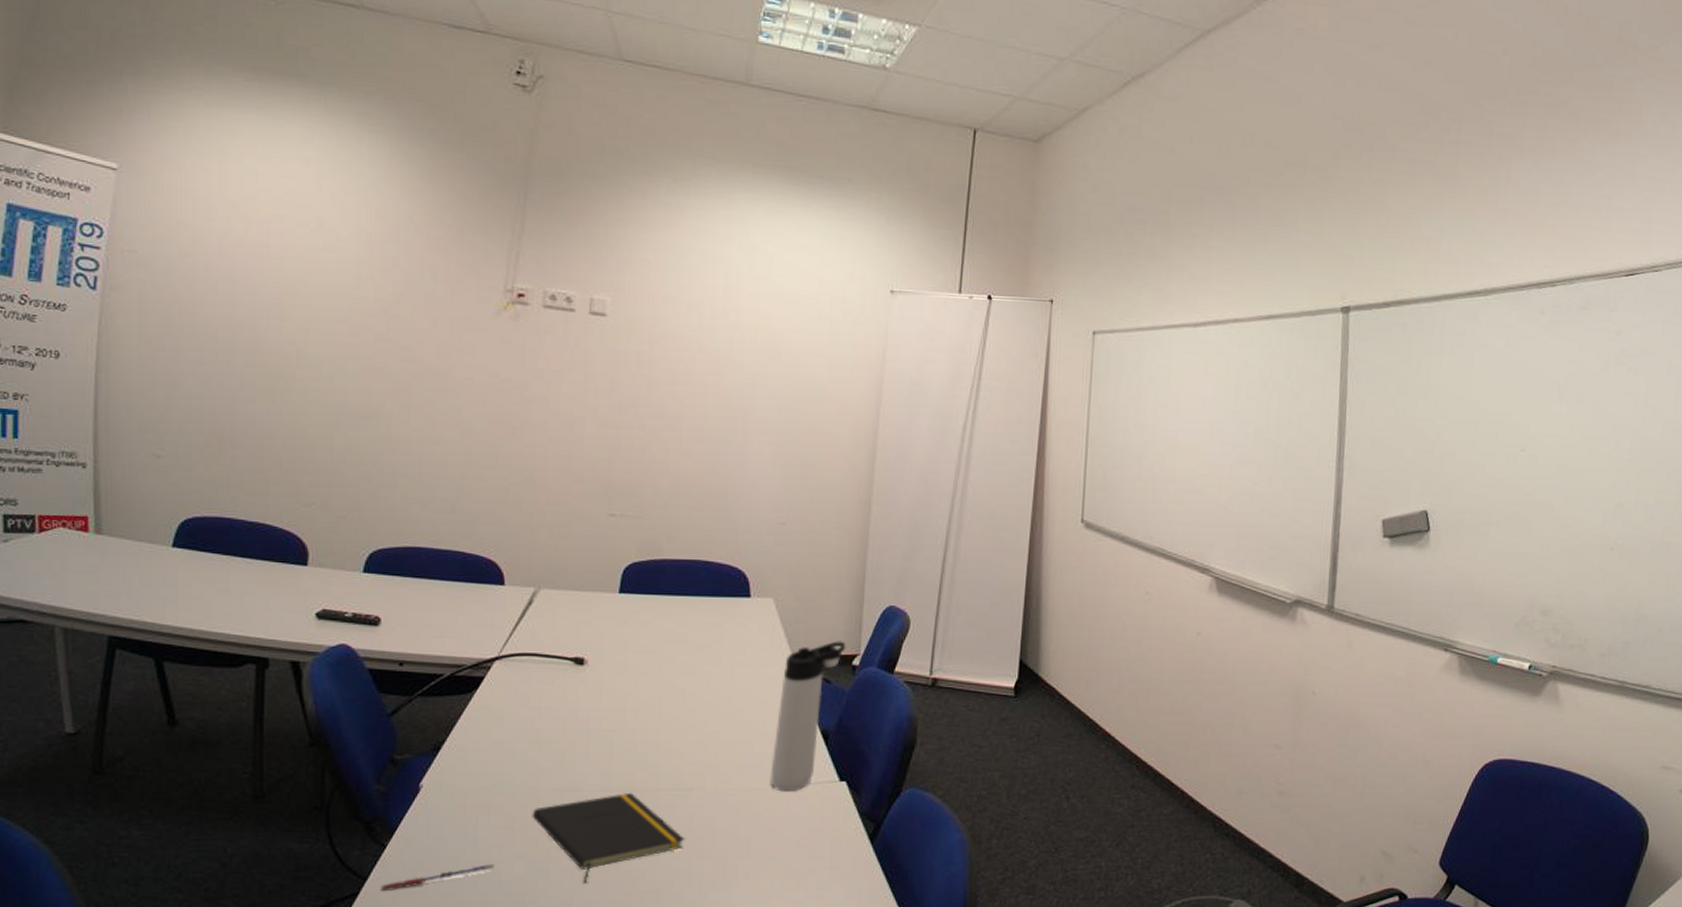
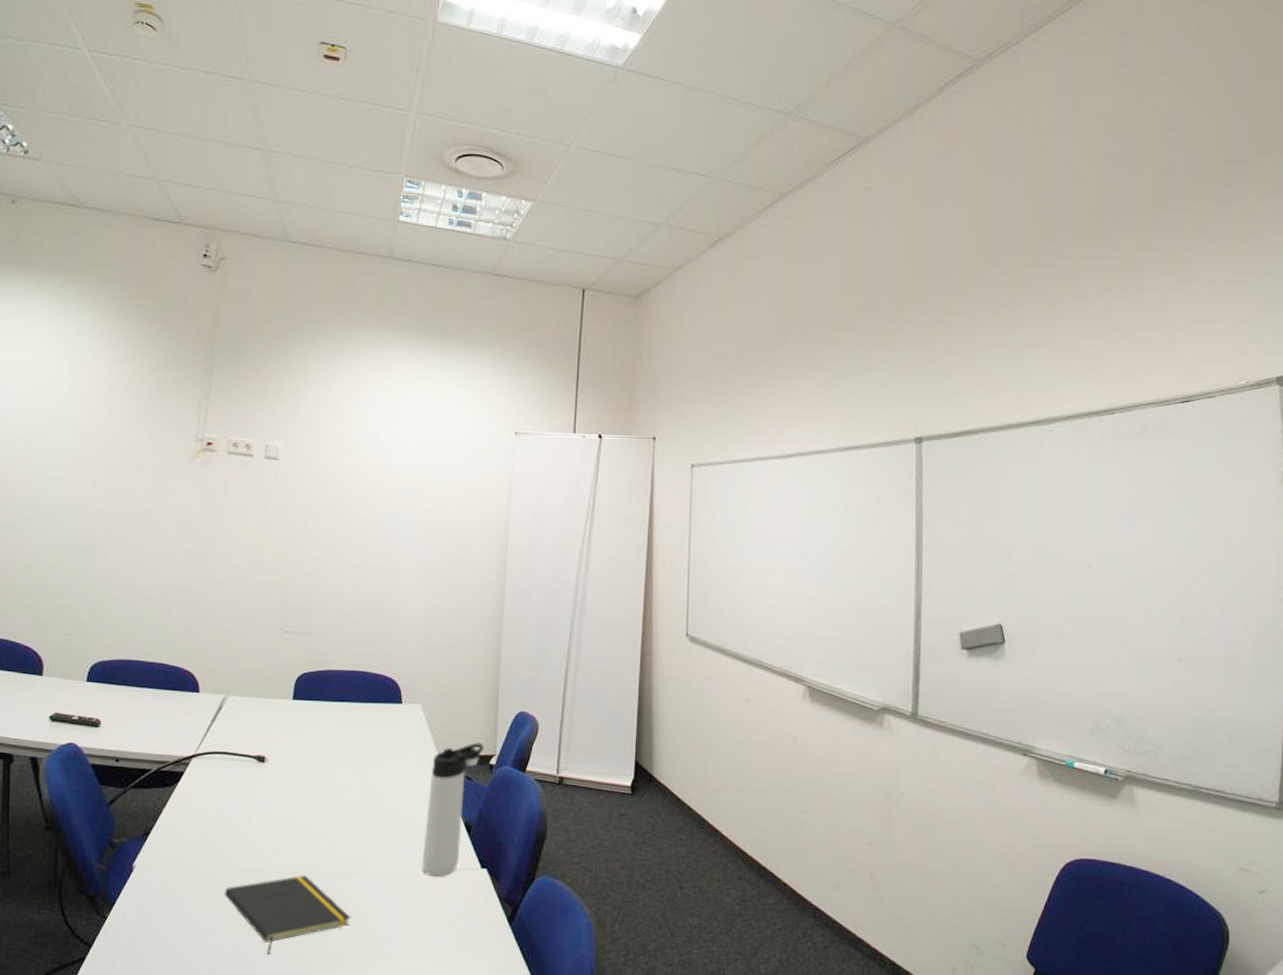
pen: present [381,863,494,892] -> none [103,935,194,957]

